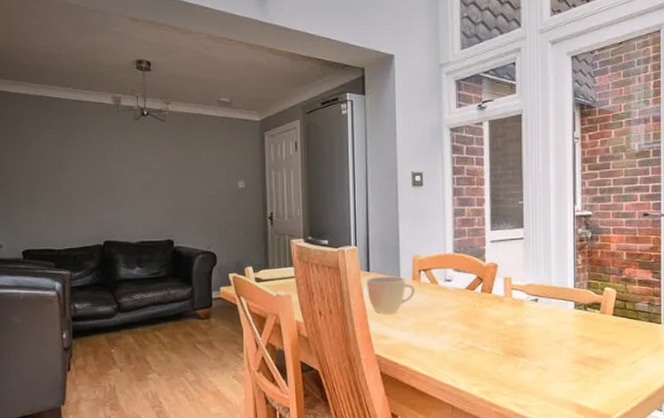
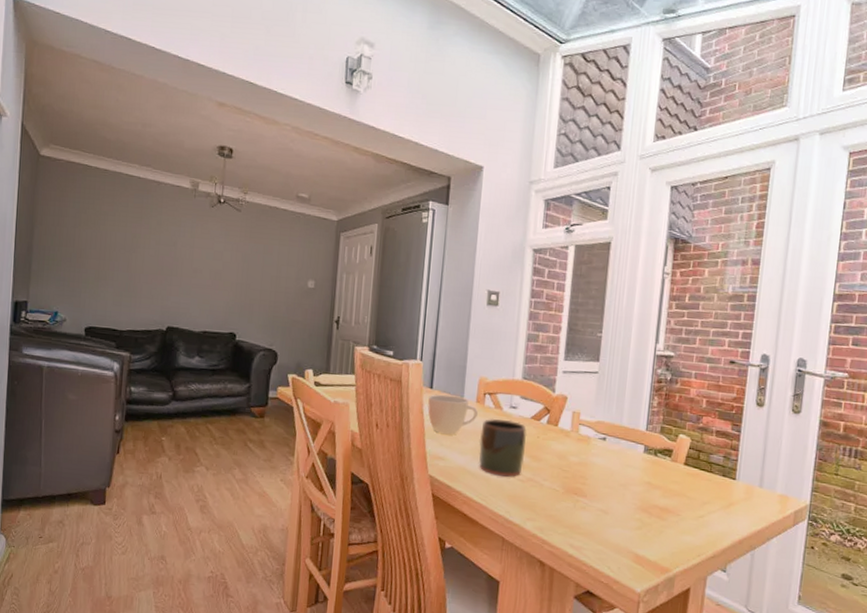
mug: none [419,292,464,347] -> present [478,418,527,477]

